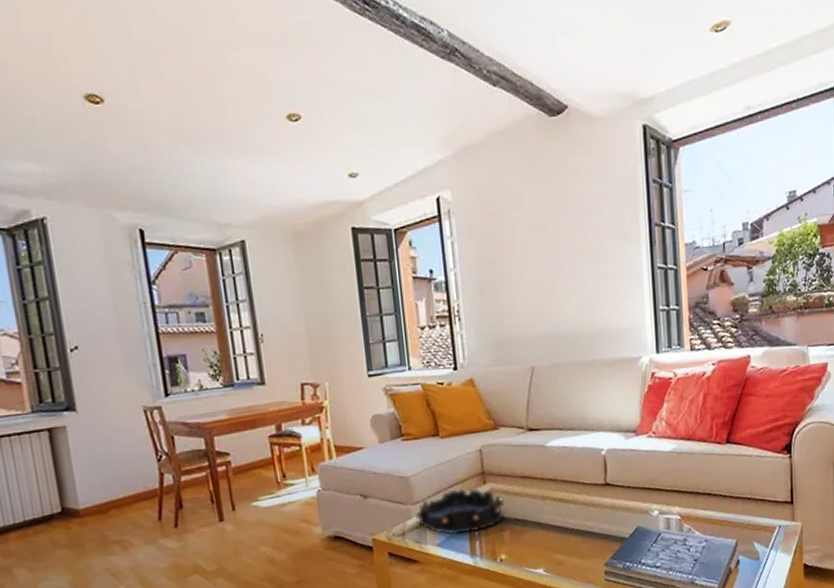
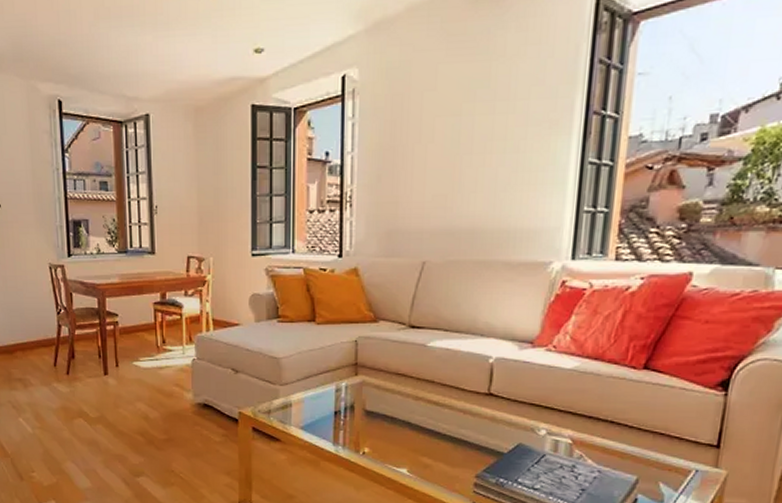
decorative bowl: present [415,488,505,535] -> none [282,376,376,421]

